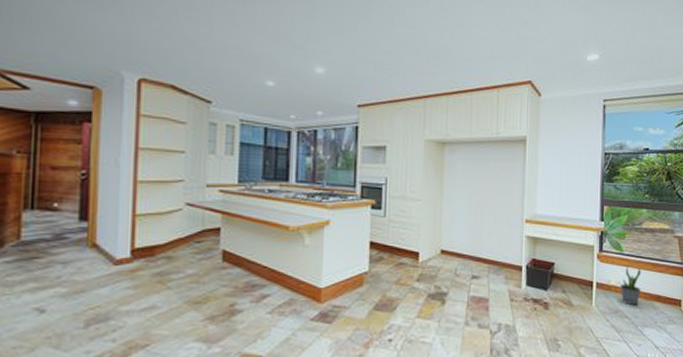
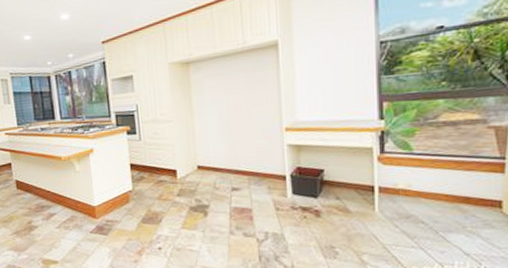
potted plant: present [620,265,641,306] -> none [411,165,441,210]

